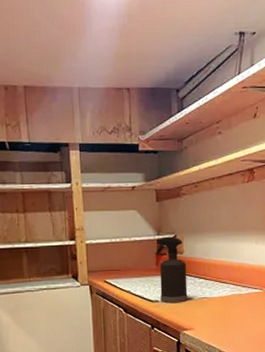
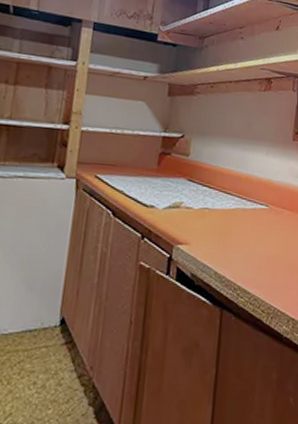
spray bottle: present [155,236,188,304] -> none [156,135,192,212]

